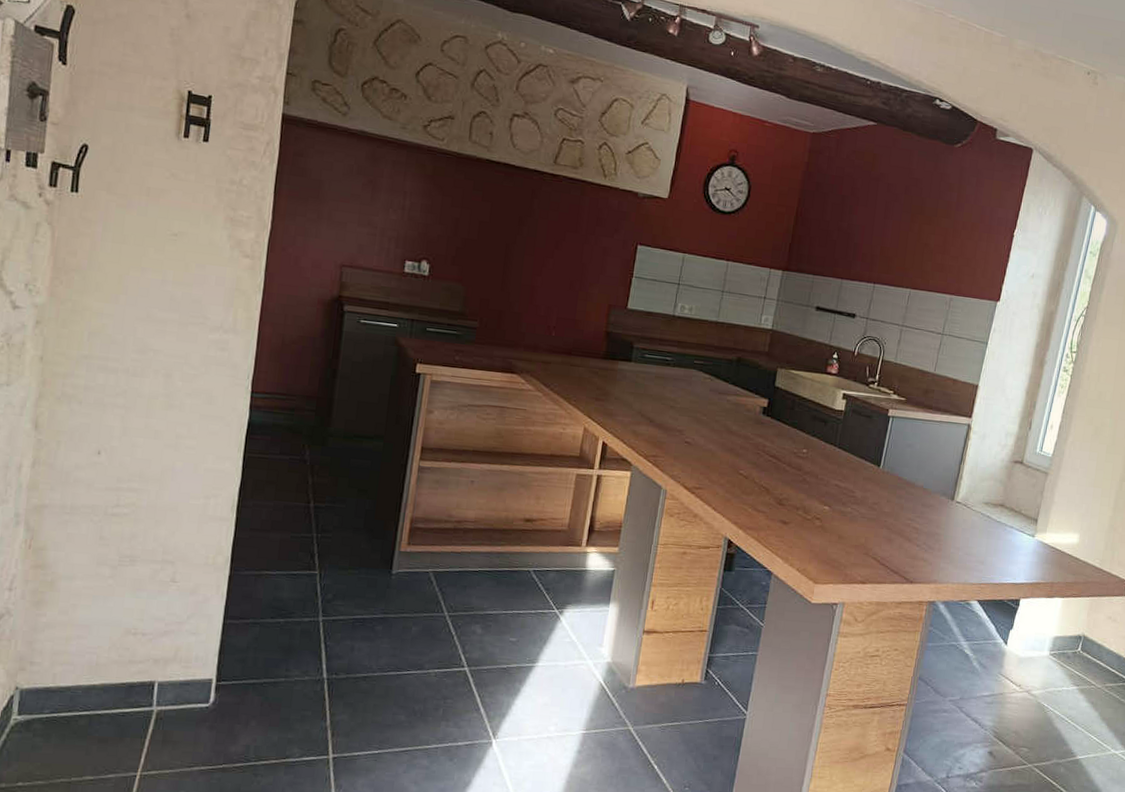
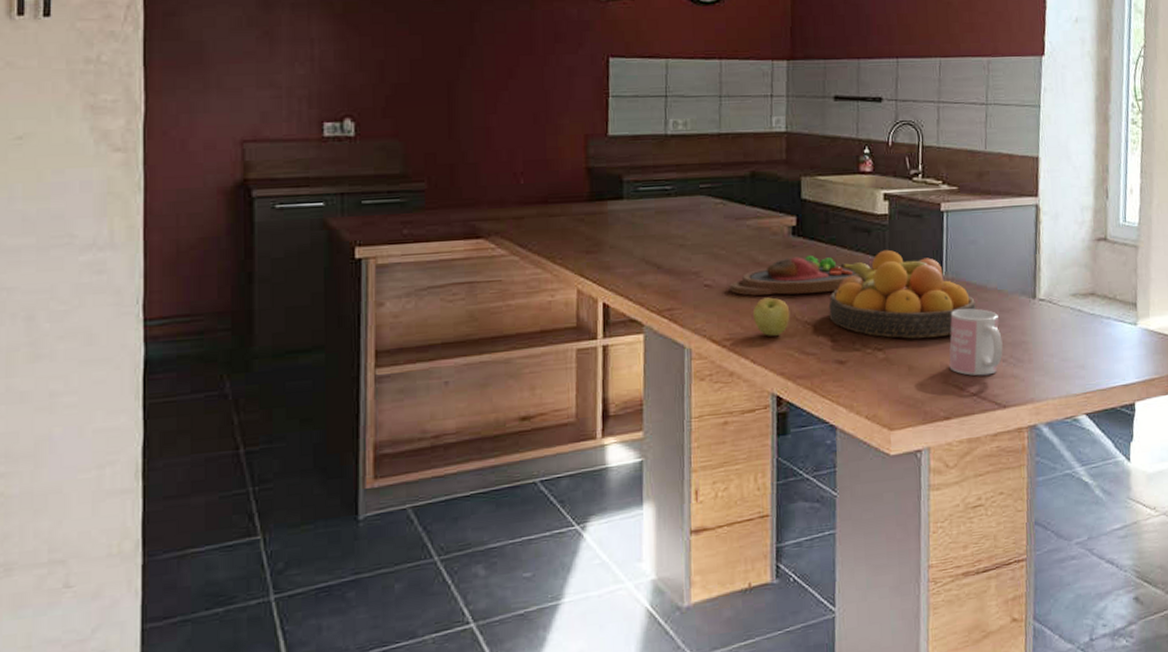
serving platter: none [705,431,812,466] -> present [730,254,860,296]
apple: none [719,460,751,492] -> present [752,297,790,336]
fruit bowl: none [781,439,904,517] -> present [828,249,977,339]
mug: none [872,497,920,555] -> present [949,308,1003,376]

